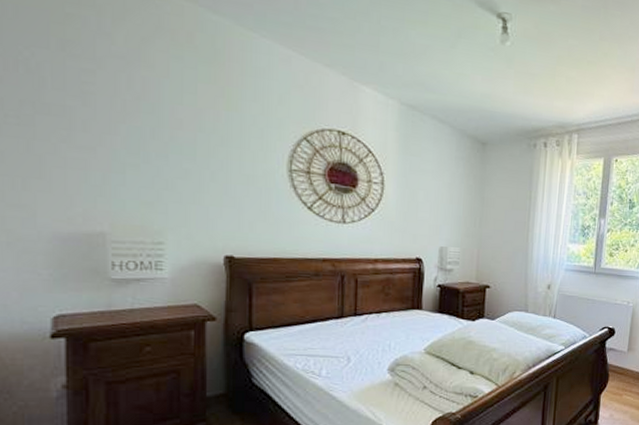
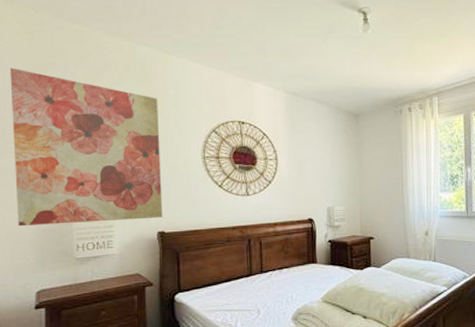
wall art: none [12,11,233,239] -> present [10,67,163,227]

